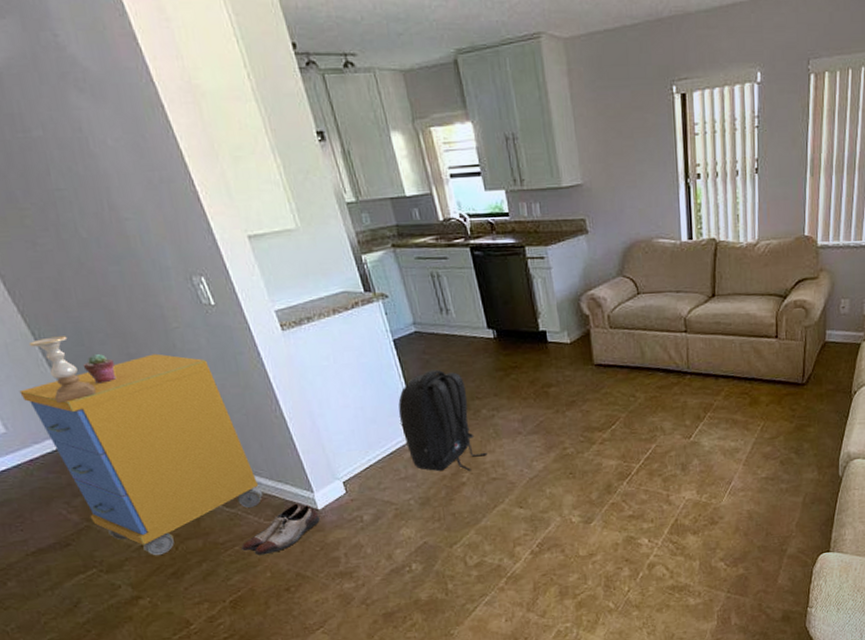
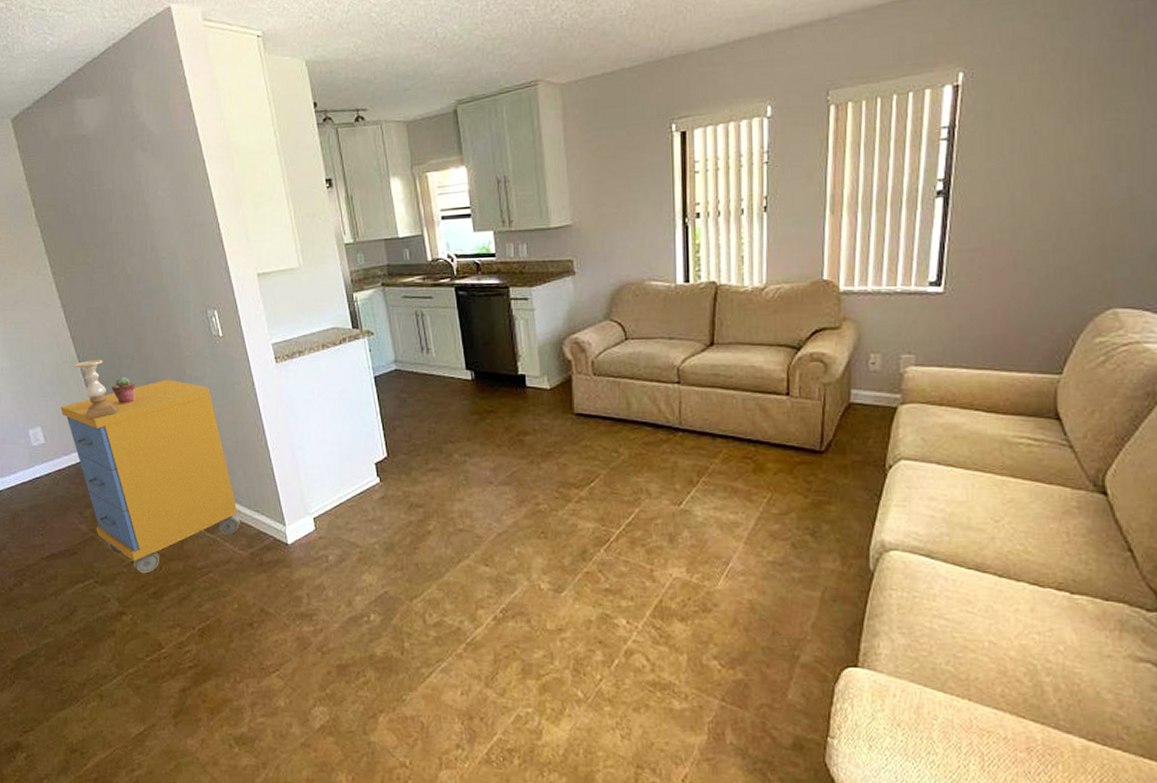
shoe: present [241,503,320,556] -> none [215,535,288,585]
backpack: present [398,369,488,471] -> none [372,409,456,519]

